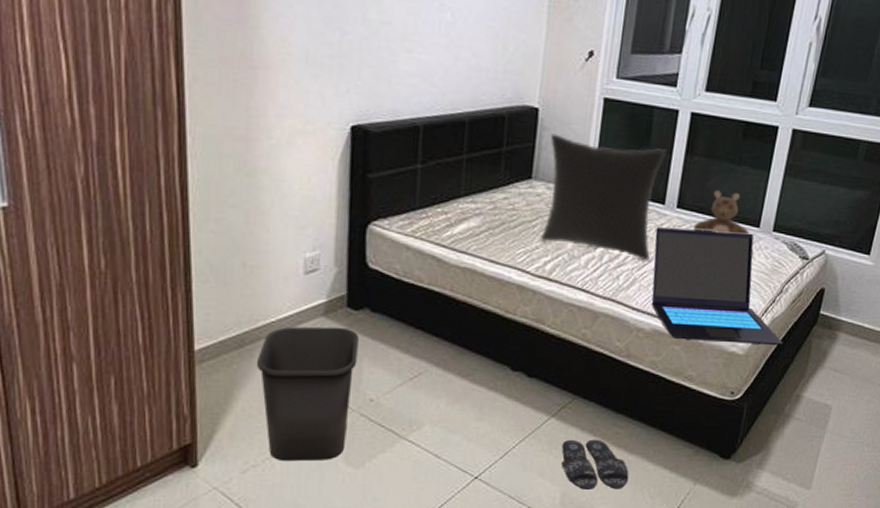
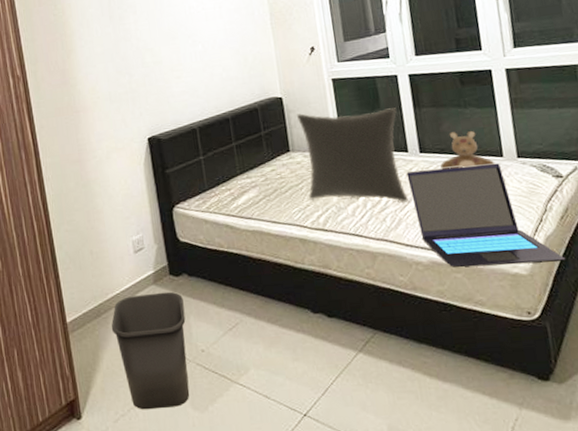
slippers: present [561,439,629,490] -> none [375,370,450,421]

